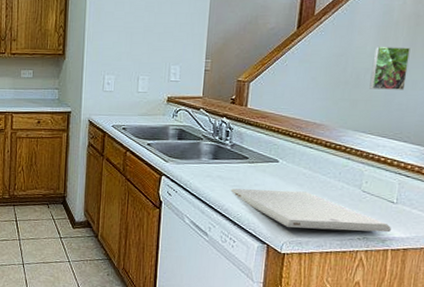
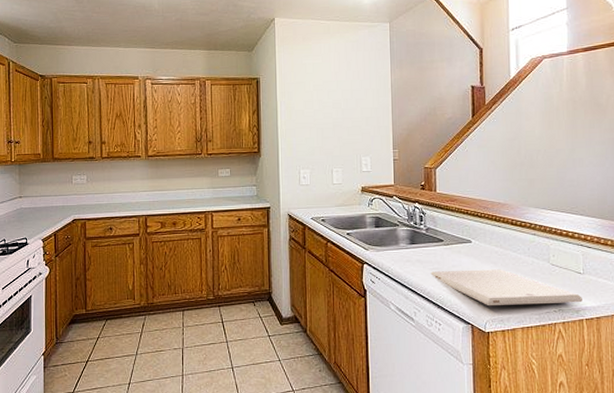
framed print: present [369,47,410,90] -> none [542,129,574,168]

